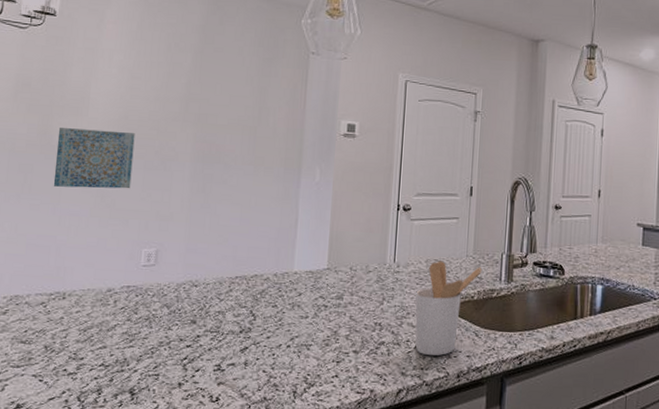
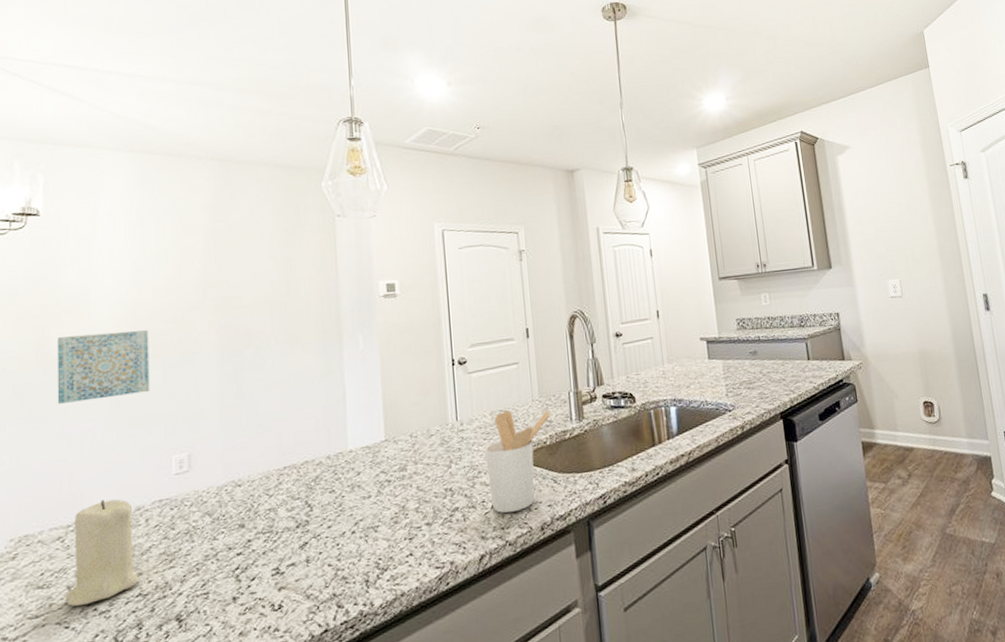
candle: none [42,276,104,365] -> present [65,499,139,607]

